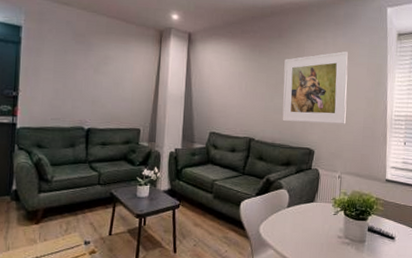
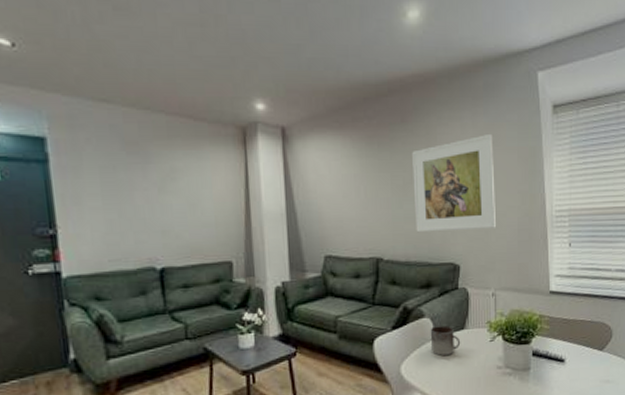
mug: none [285,197,310,222] -> present [430,325,461,356]

